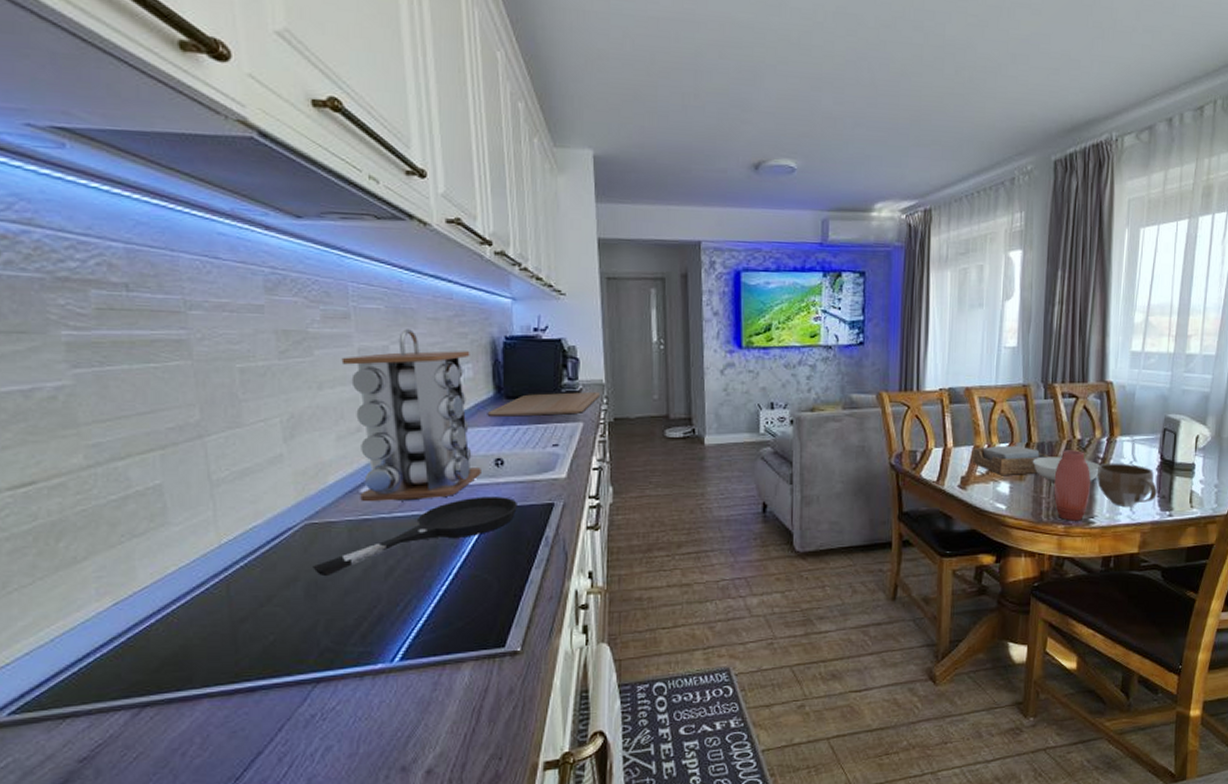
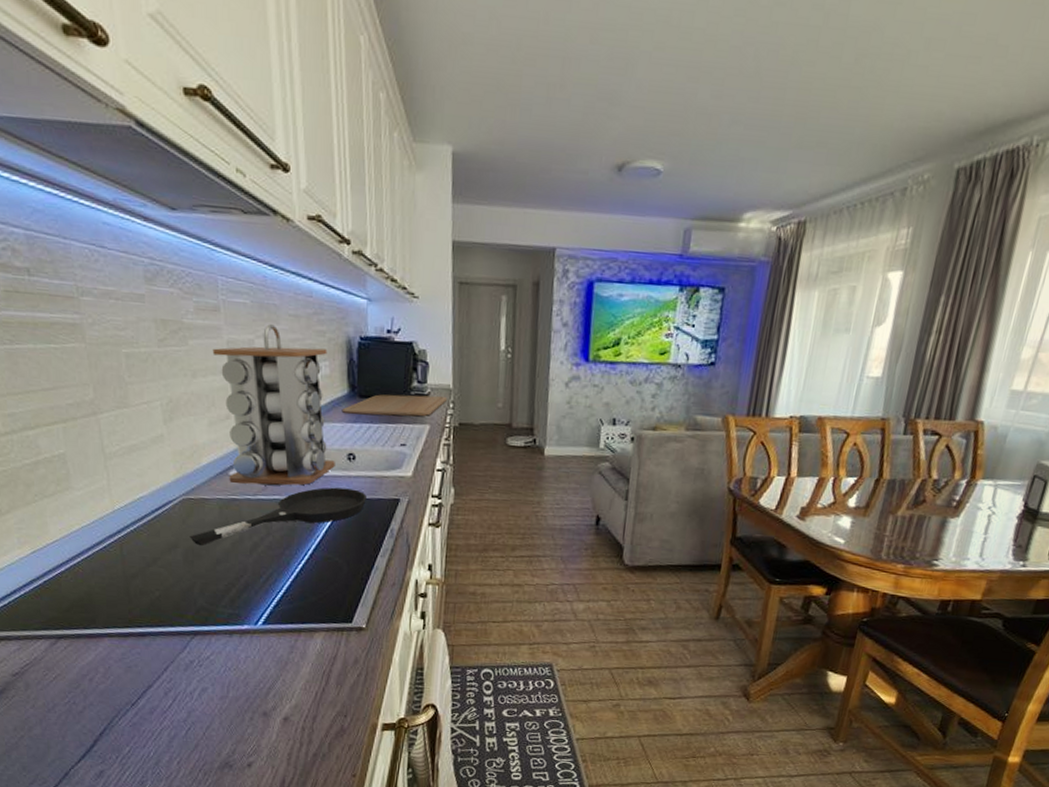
napkin holder: present [972,445,1050,475] -> none [814,479,900,511]
bowl: present [1032,456,1099,483] -> none [879,494,954,523]
vase: present [1054,450,1091,521] -> none [897,489,942,562]
cup: present [1097,462,1157,506] -> none [948,506,1014,553]

